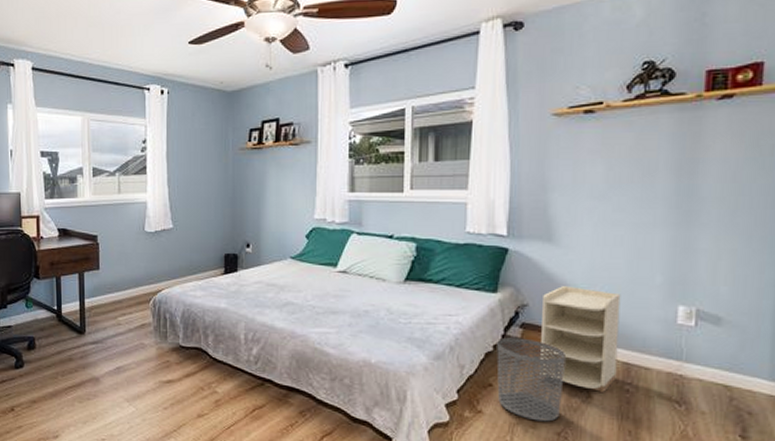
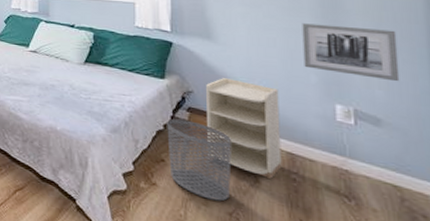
wall art: none [650,216,751,276] -> present [302,23,400,82]

